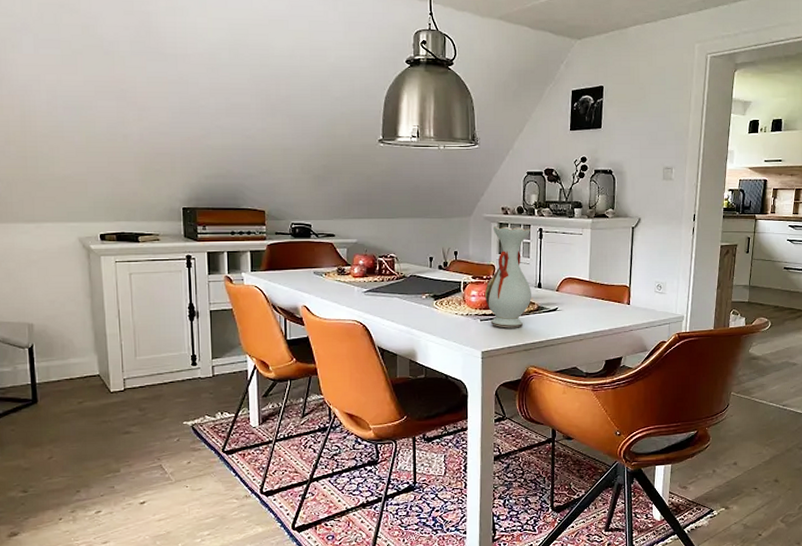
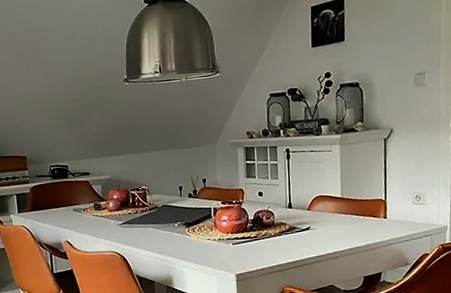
vase: present [485,226,531,328] -> none [235,149,283,251]

